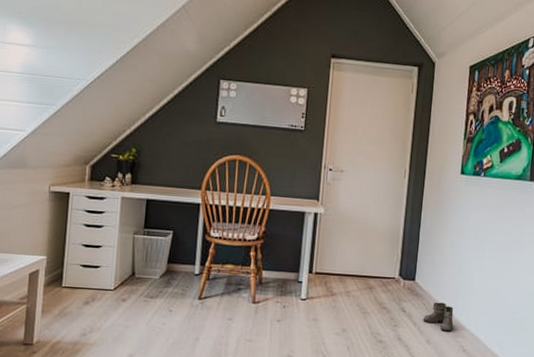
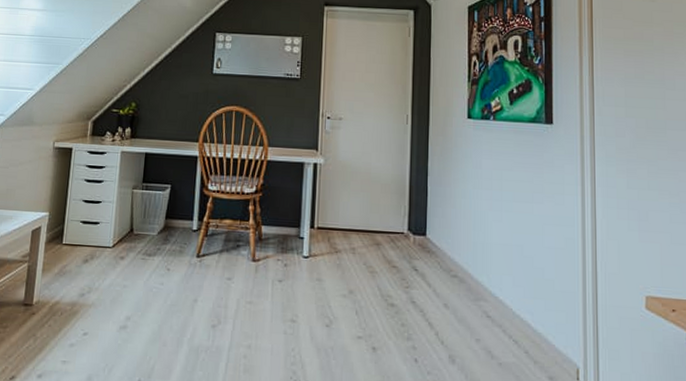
boots: present [423,302,458,332] -> none [438,260,479,294]

